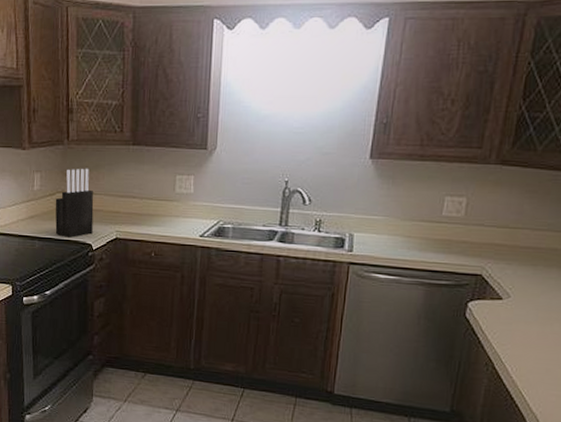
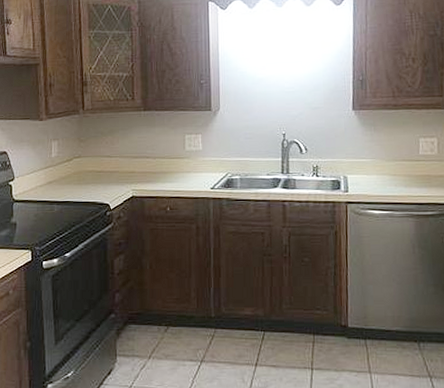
knife block: present [55,168,94,238] -> none [72,133,110,199]

